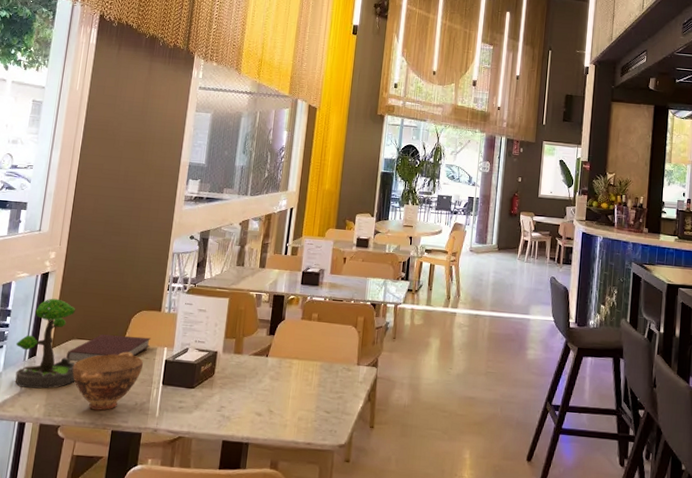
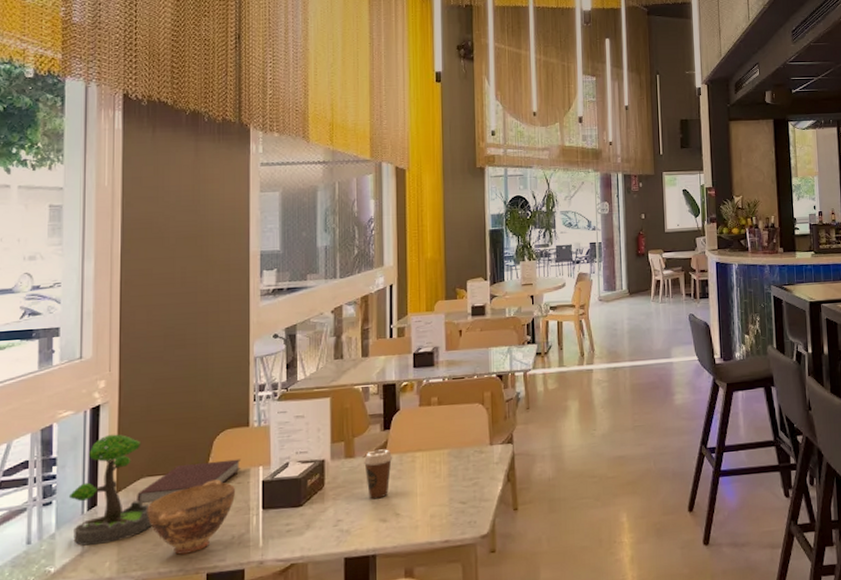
coffee cup: none [248,351,274,395] -> present [363,449,393,499]

